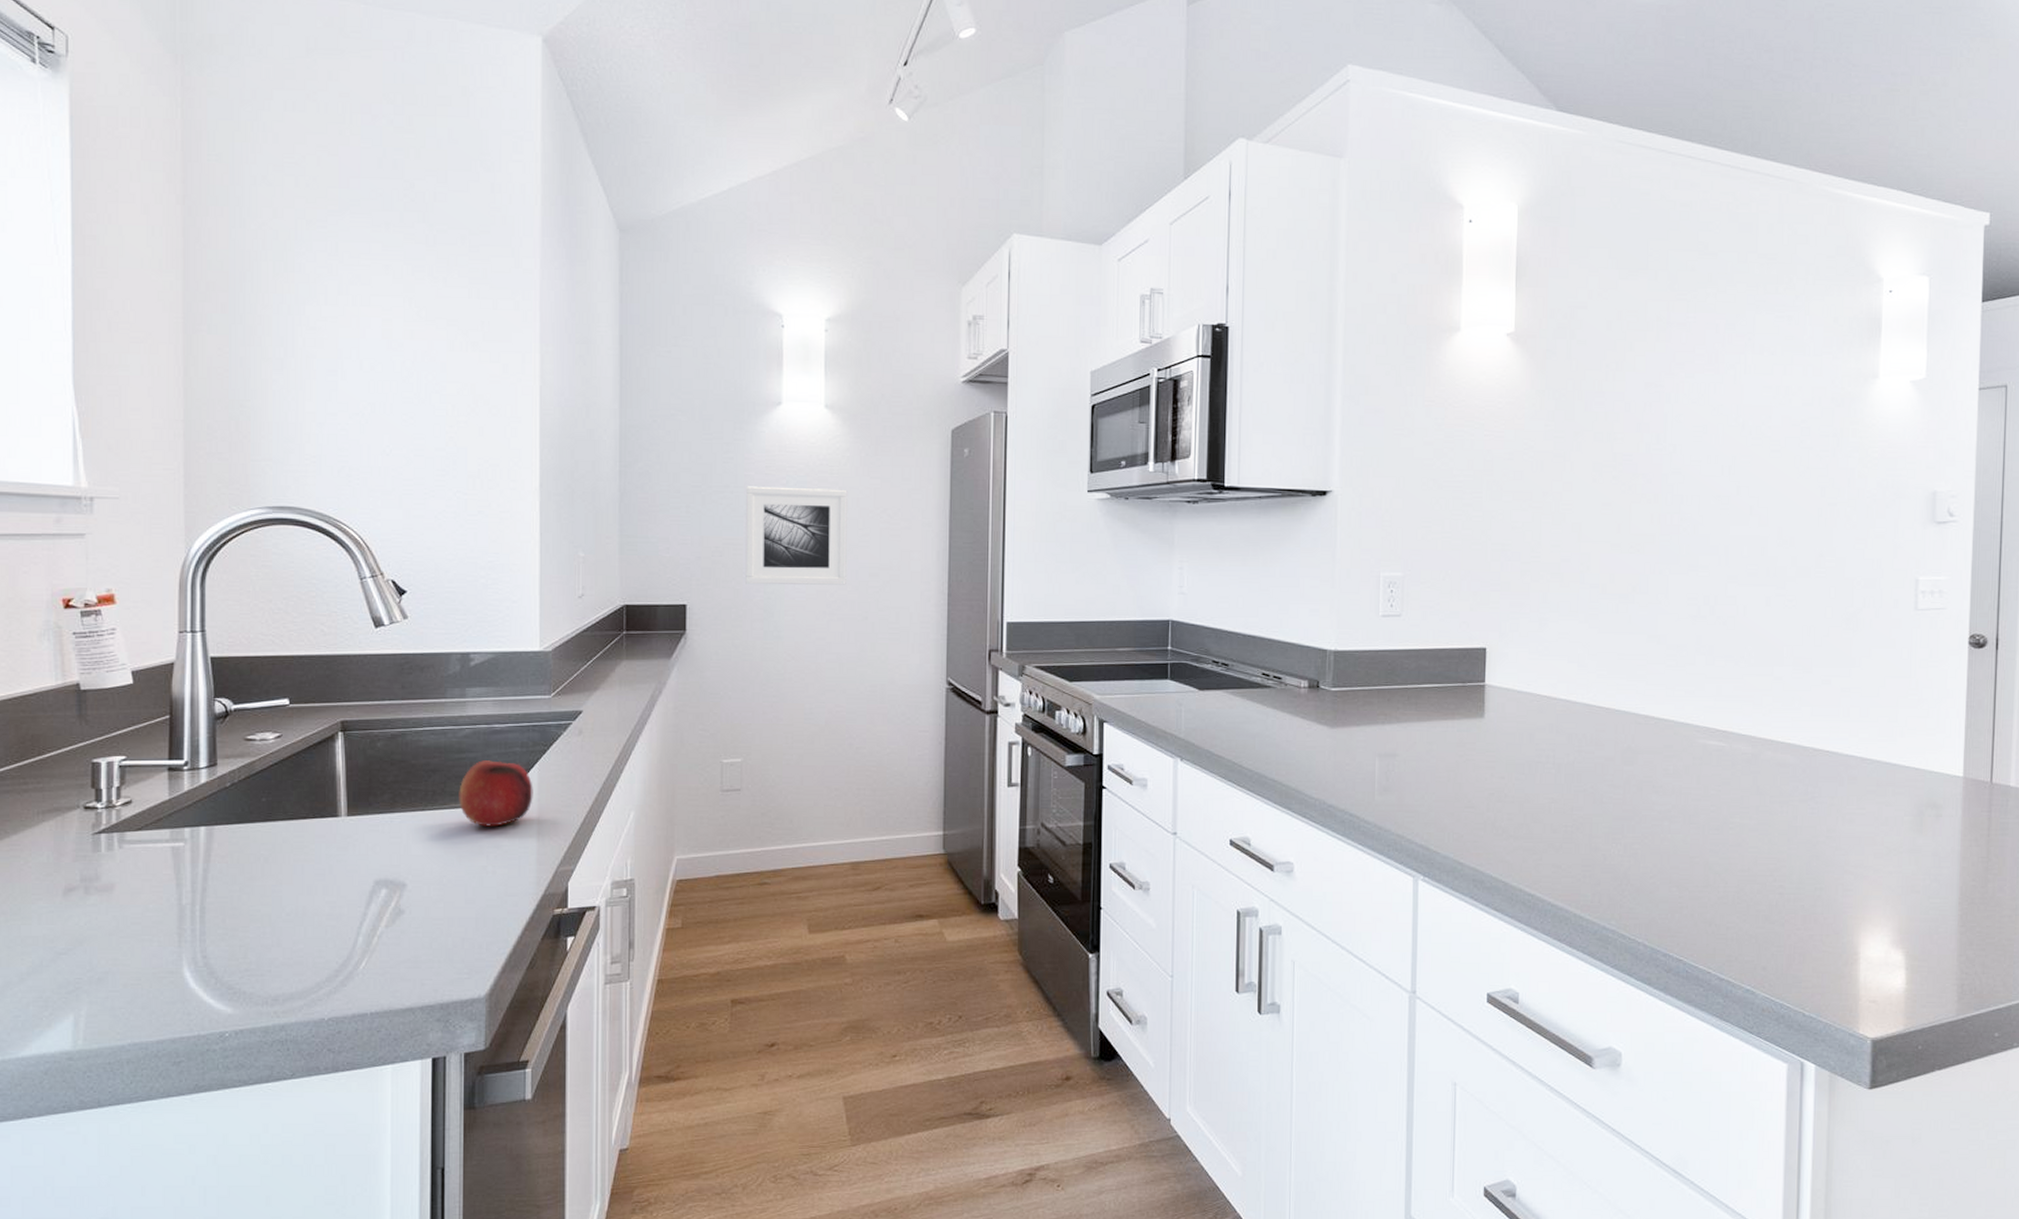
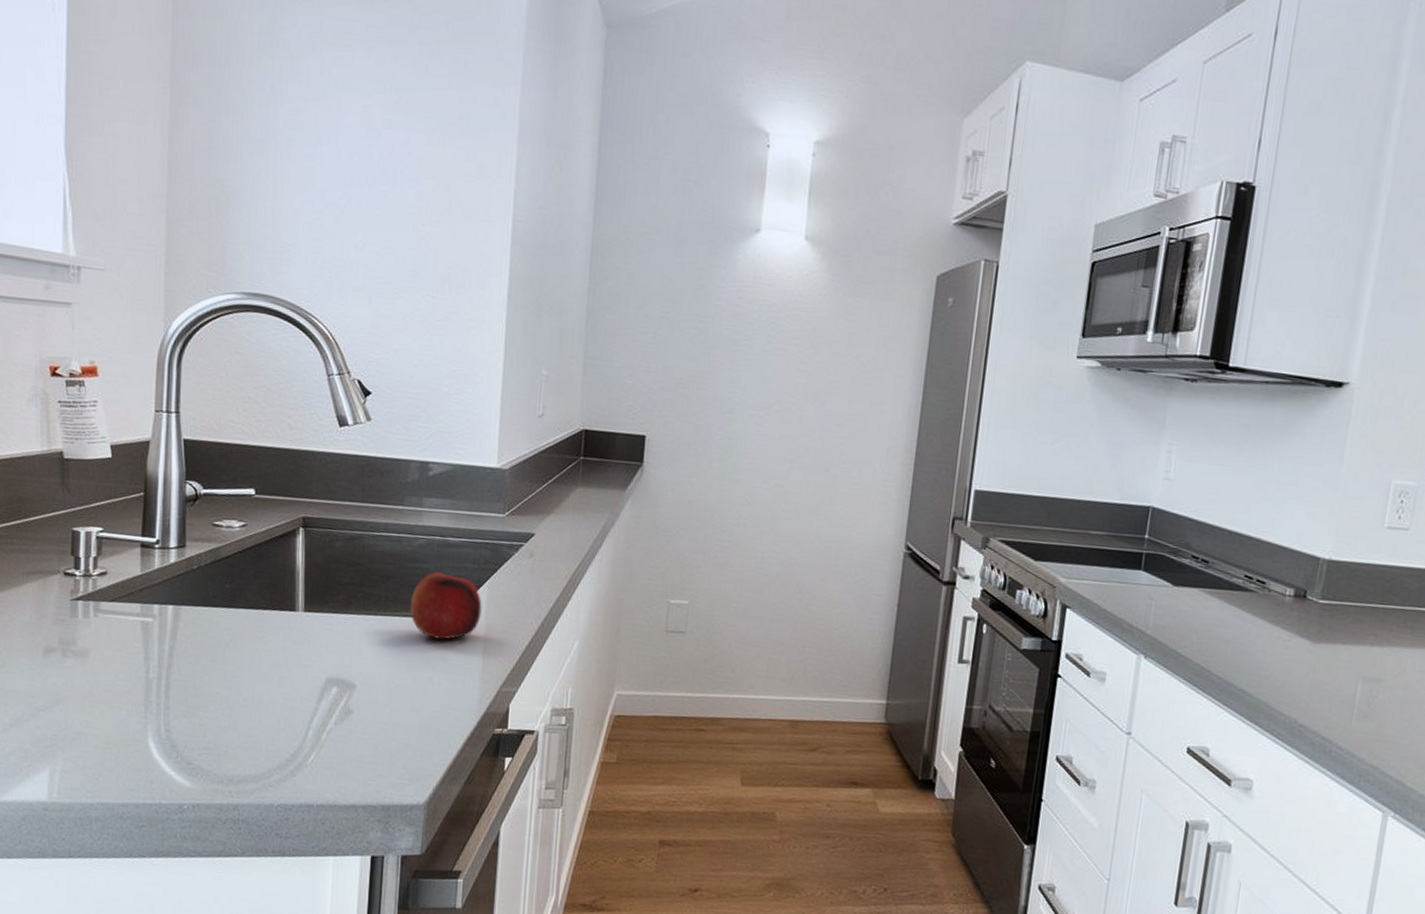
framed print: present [745,486,848,585] -> none [707,316,821,432]

